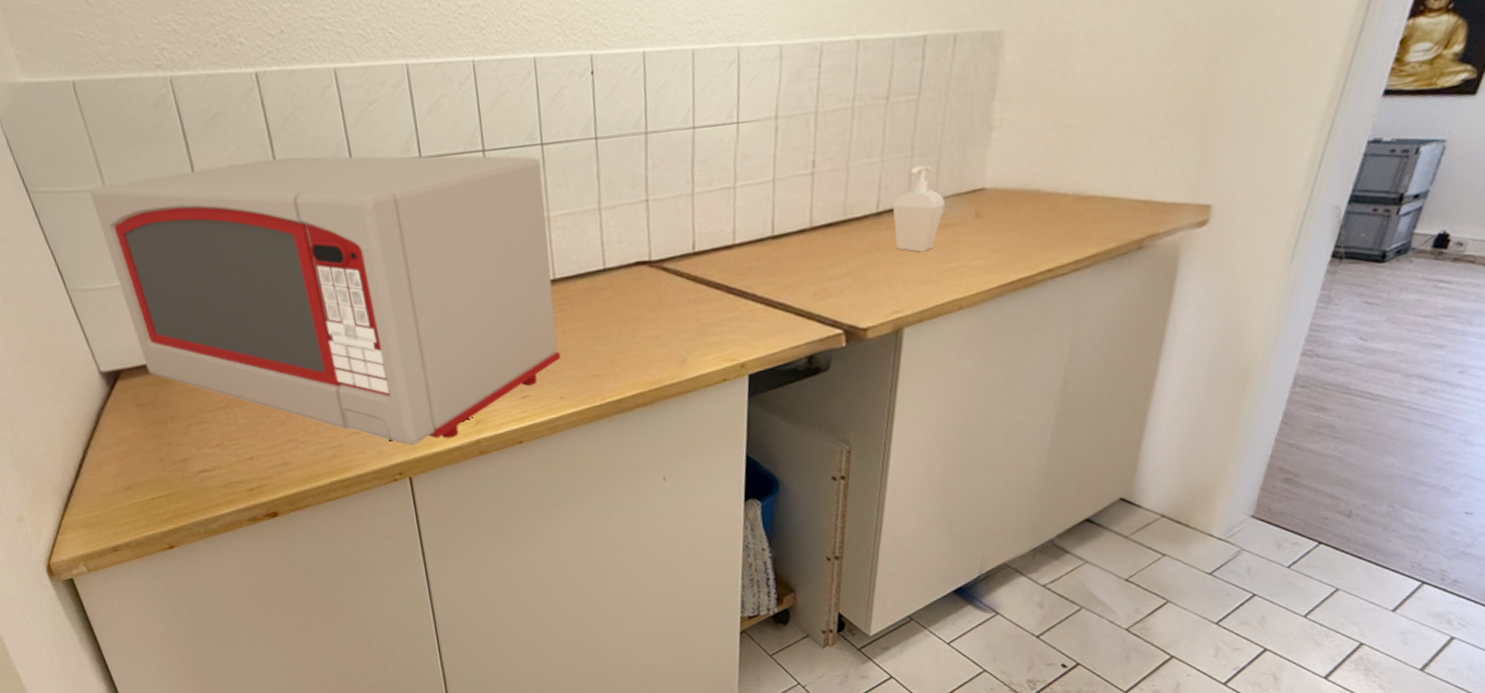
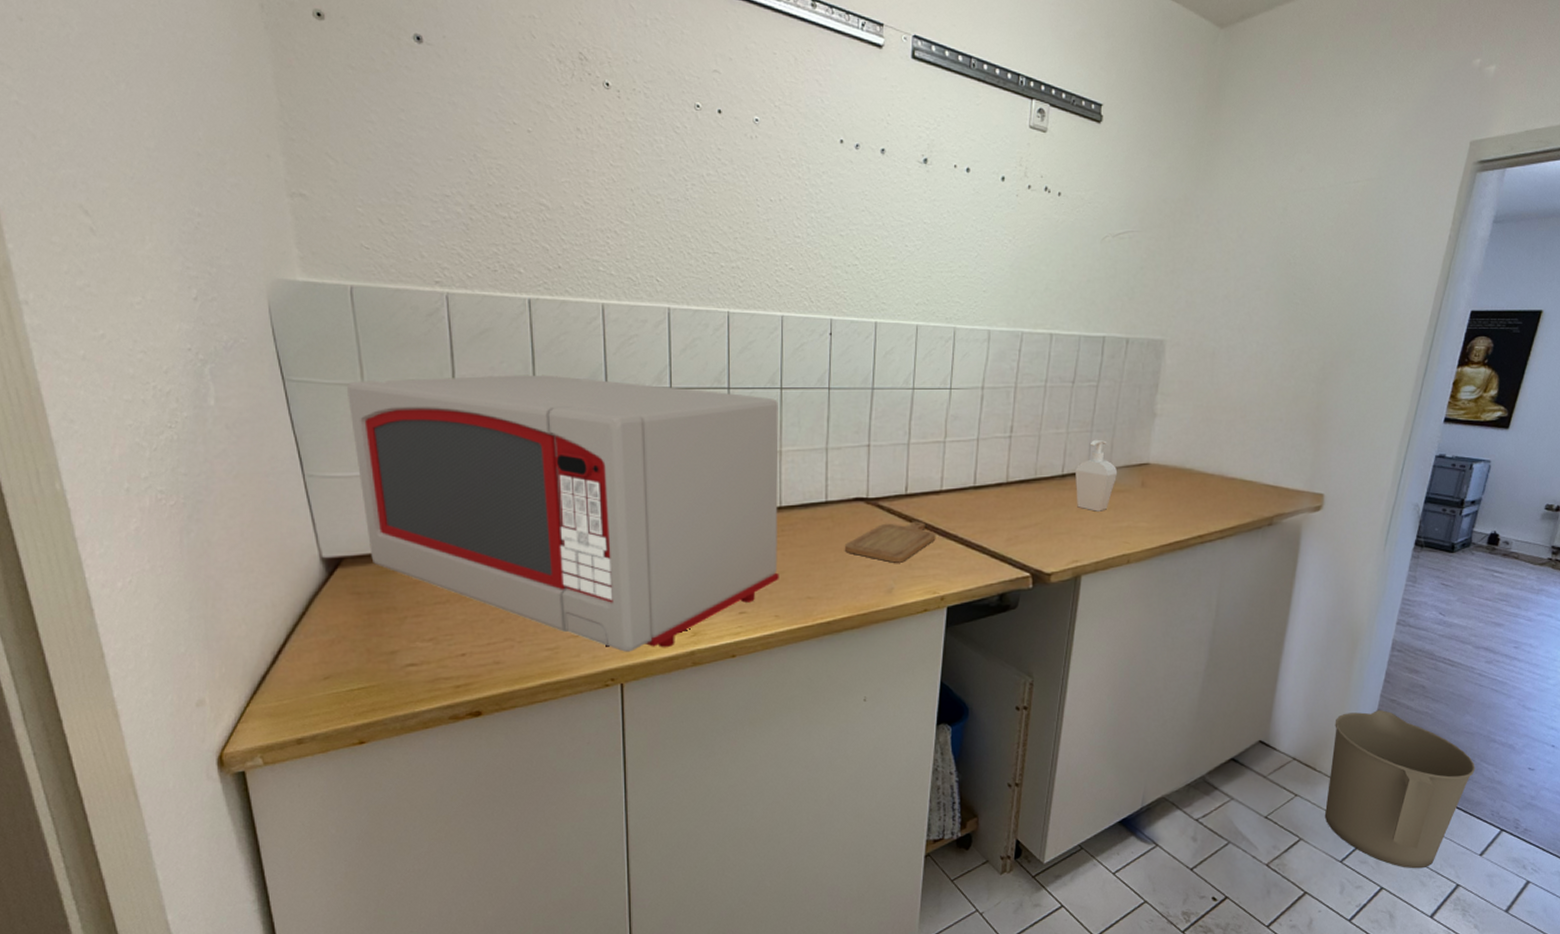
chopping board: none [629,282,731,331] -> present [845,521,936,563]
mug: none [1199,455,1394,628] -> present [1325,709,1475,869]

